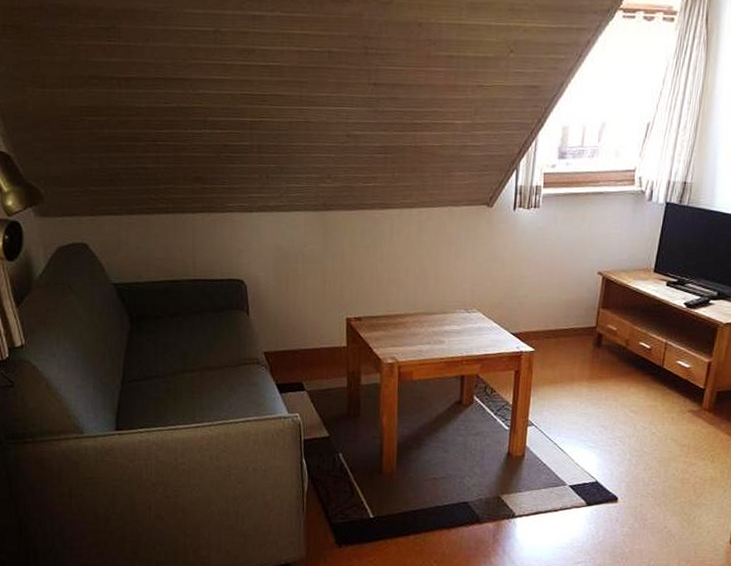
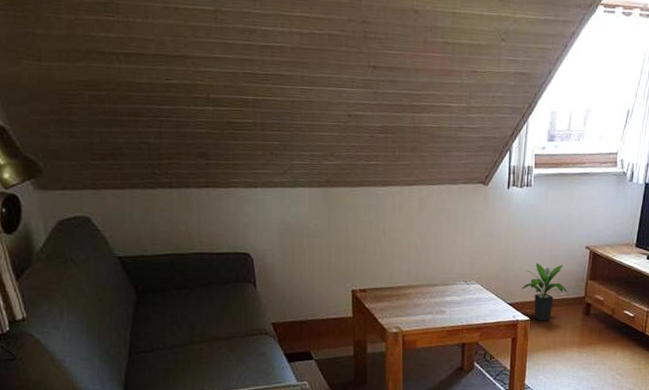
potted plant: none [526,289,577,353] -> present [521,262,567,321]

